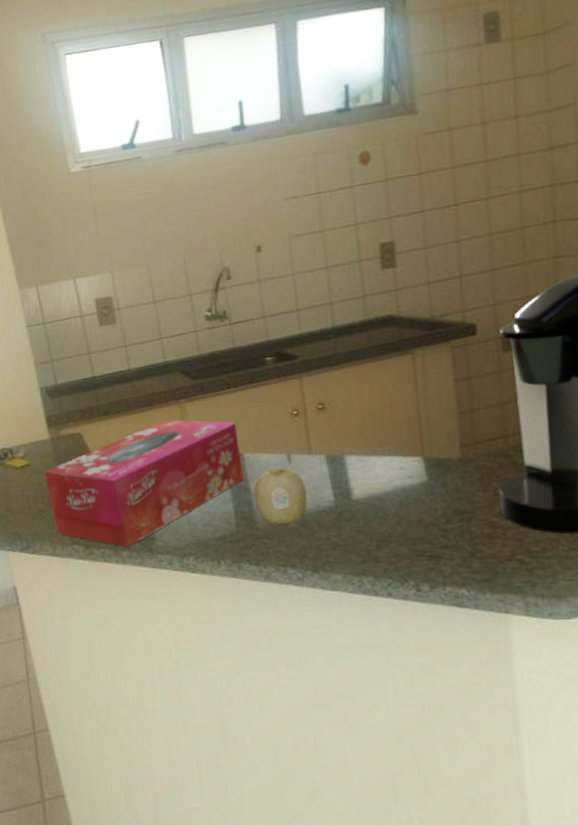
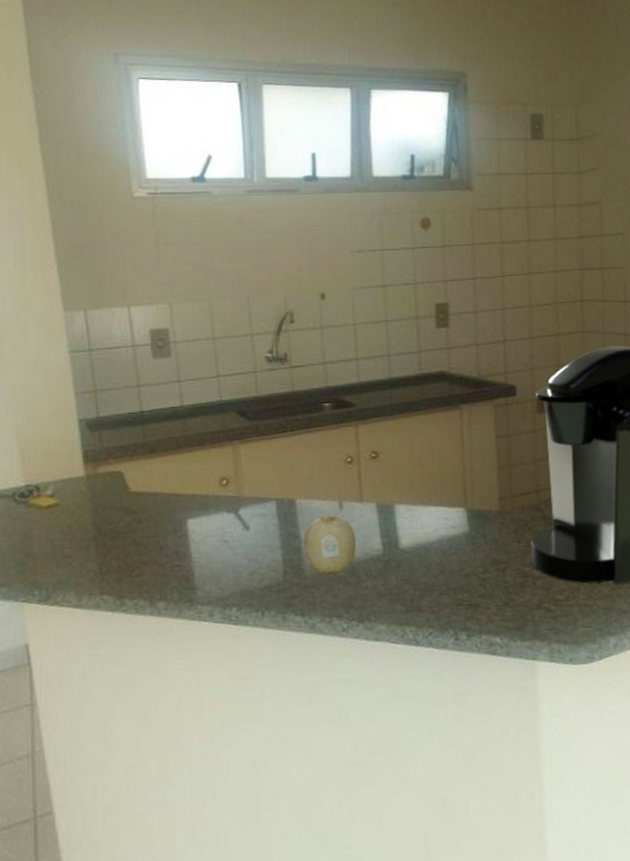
tissue box: present [44,419,244,547] -> none [75,461,295,598]

